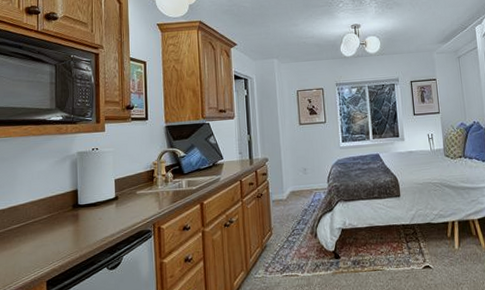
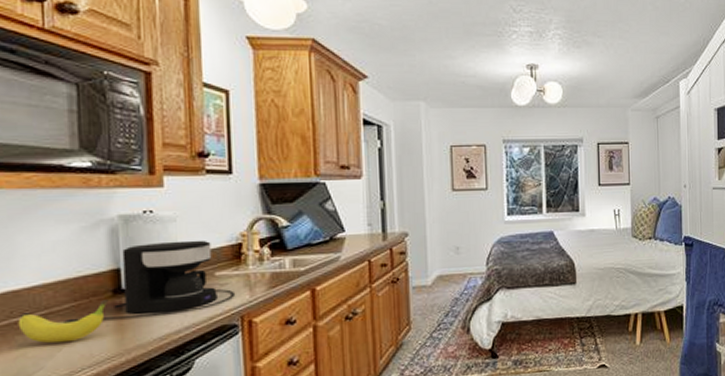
fruit: none [16,212,70,244] -> present [17,300,108,344]
coffee maker: none [41,168,149,229] -> present [60,240,234,324]

